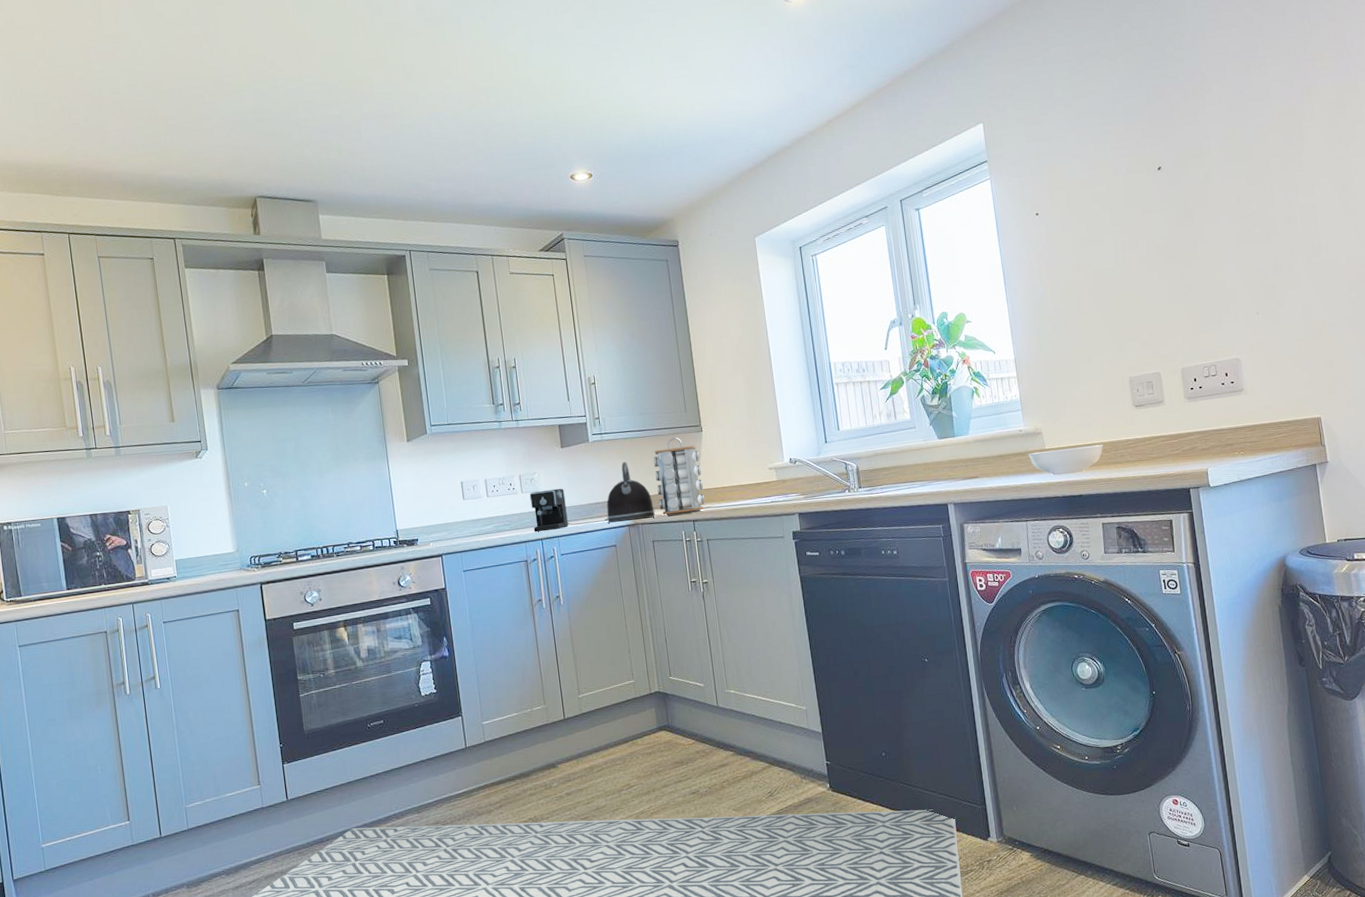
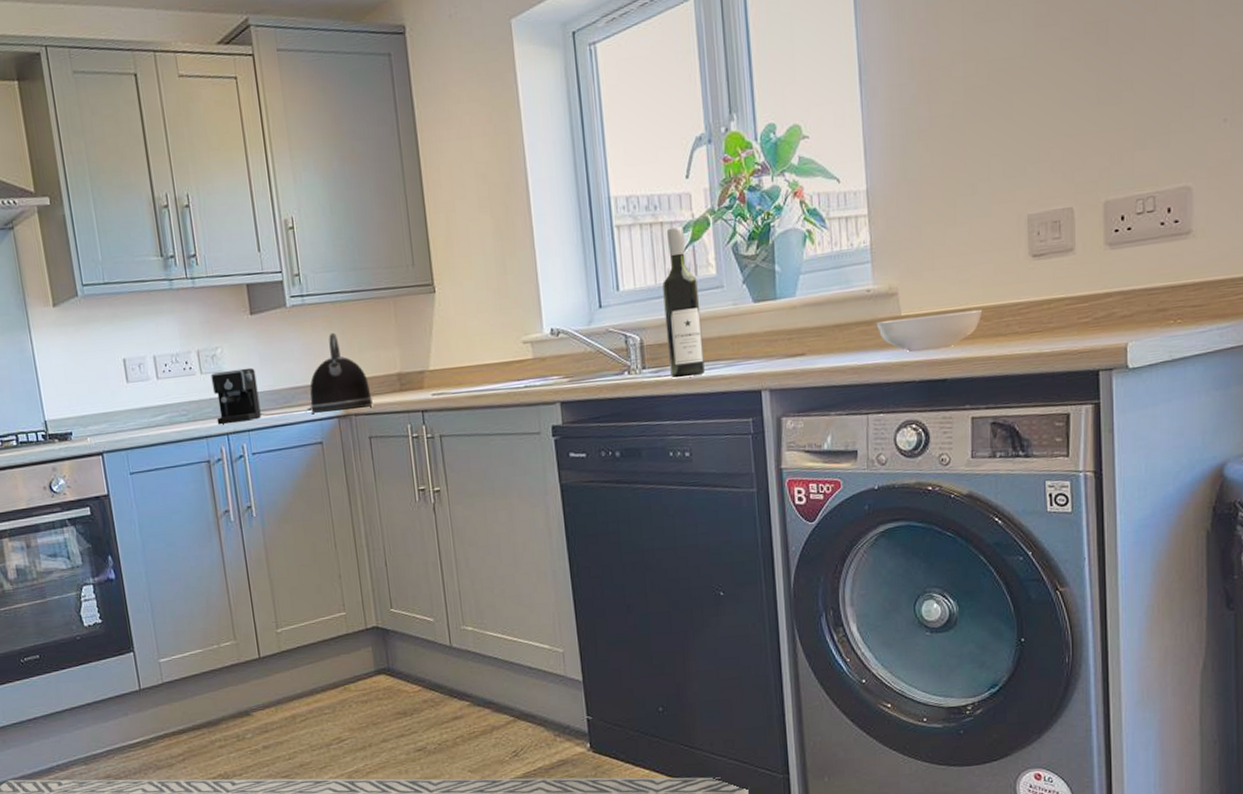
spice rack: present [653,437,706,516] -> none [371,300,439,405]
bottle: none [871,384,905,495] -> present [662,226,705,379]

